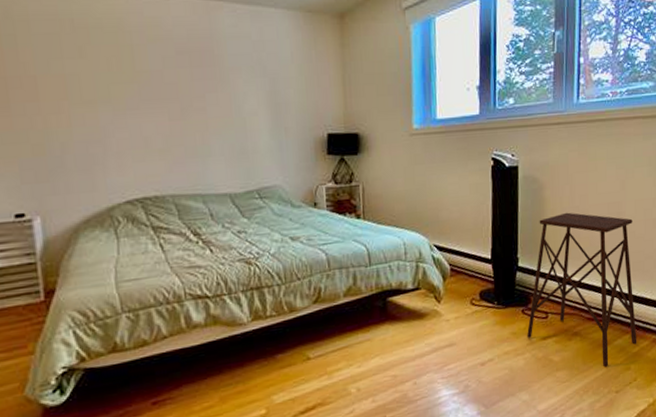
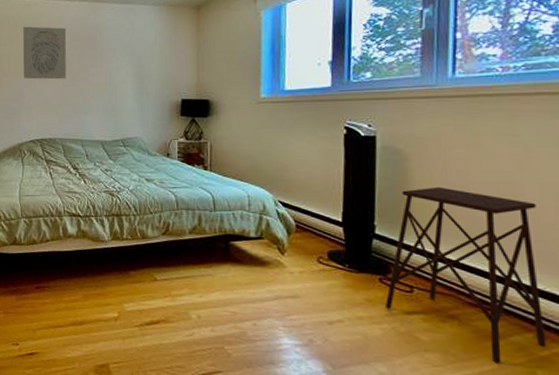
wall art: none [98,29,174,111] -> present [23,26,66,80]

